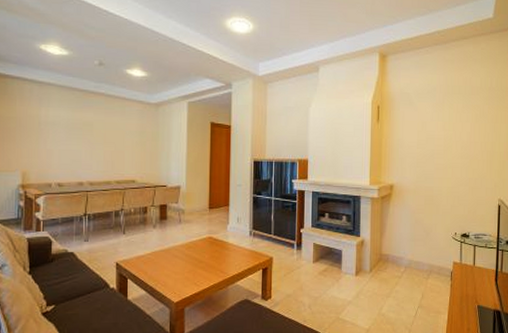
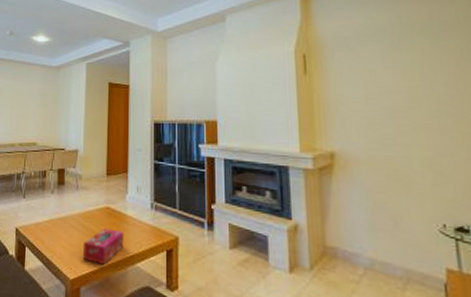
tissue box: none [187,255,225,286] -> present [83,228,124,265]

